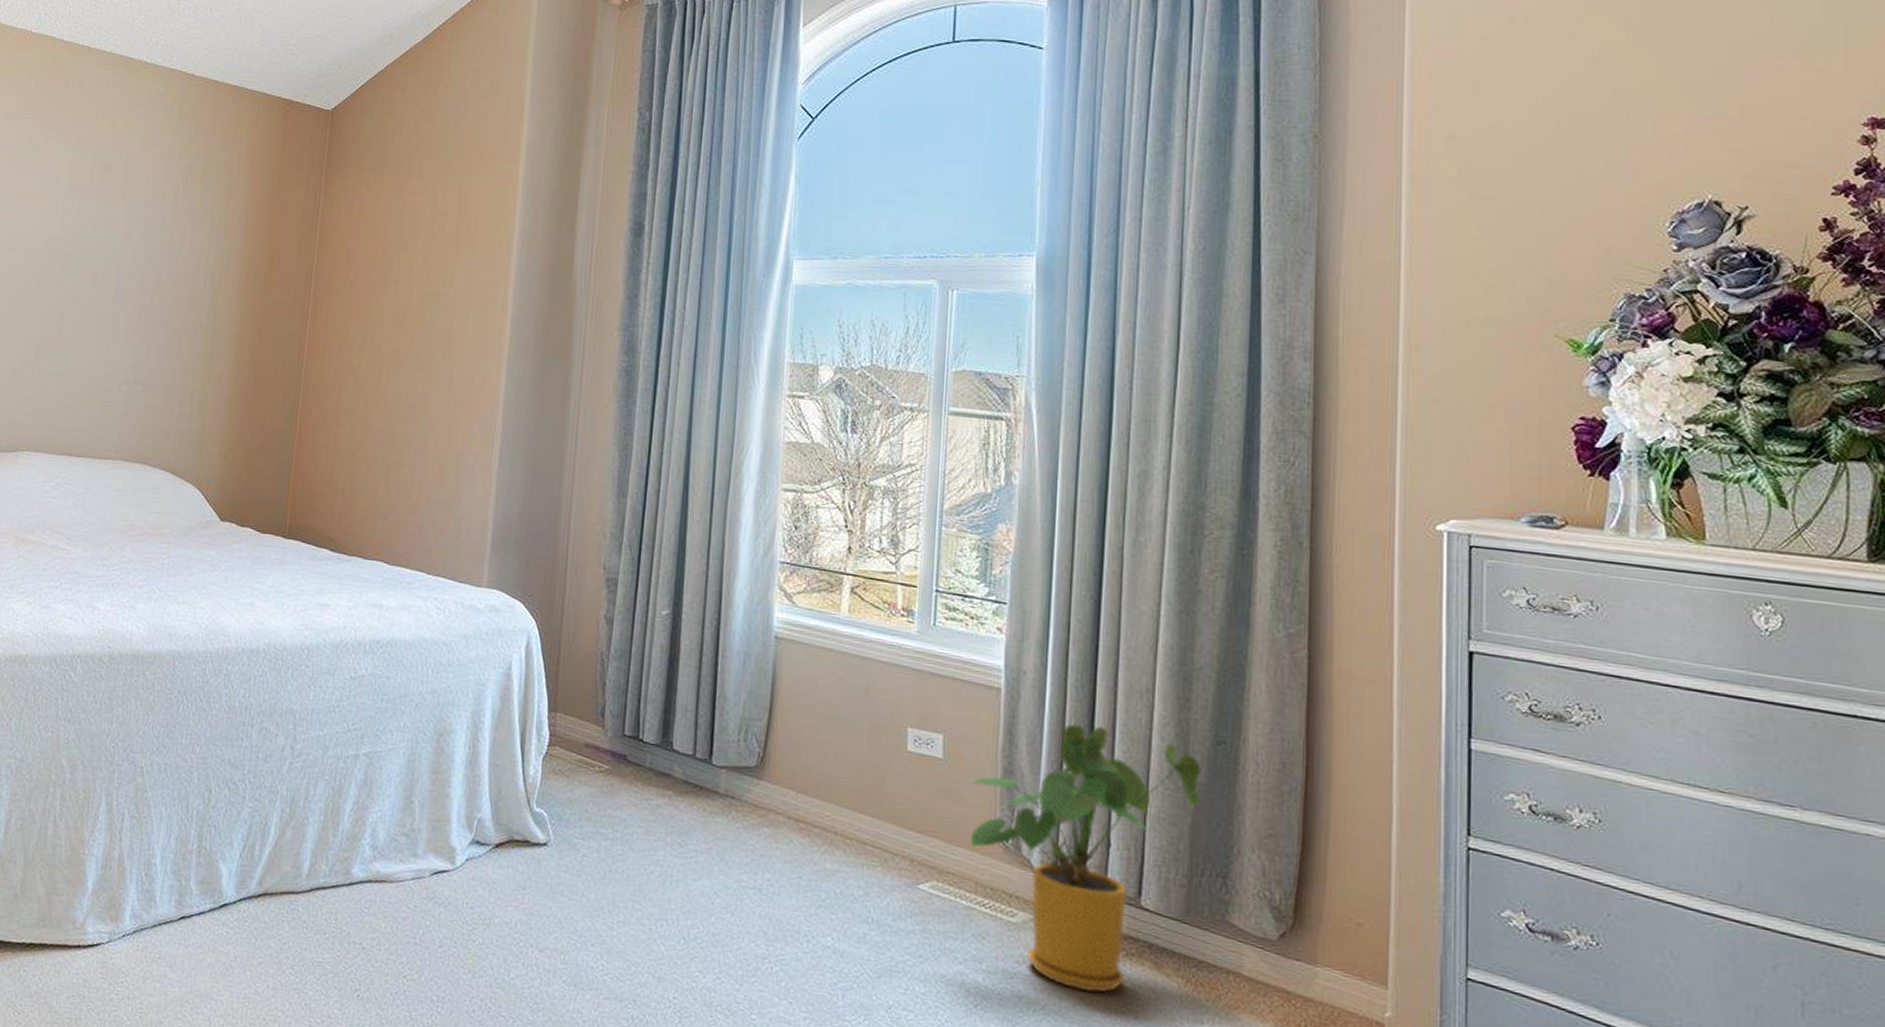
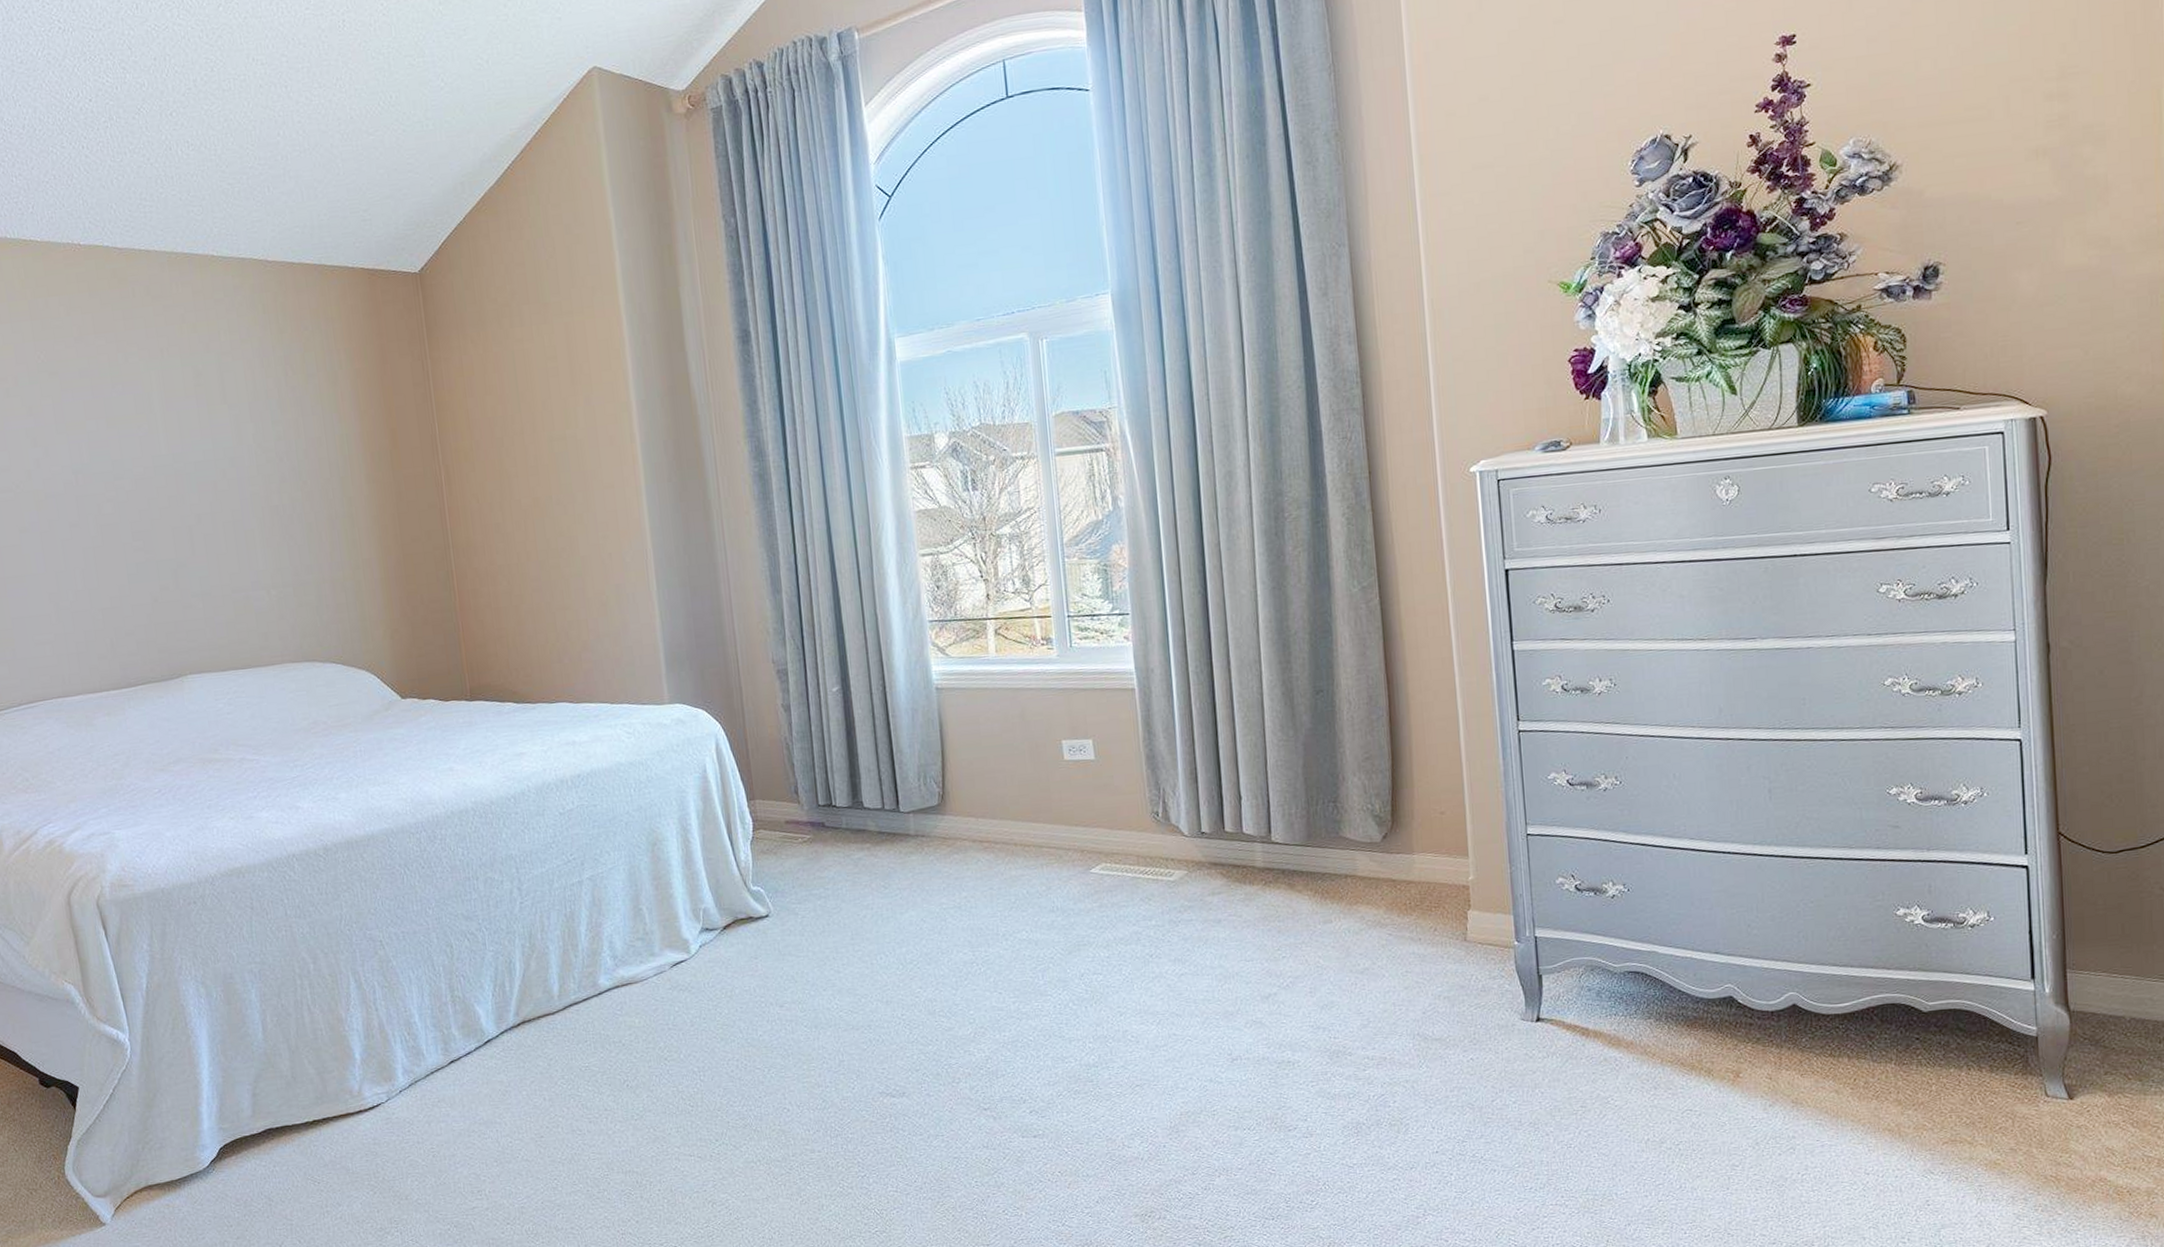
house plant: present [966,724,1201,993] -> none [1117,701,1308,921]

